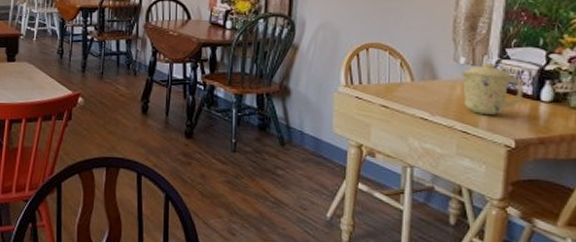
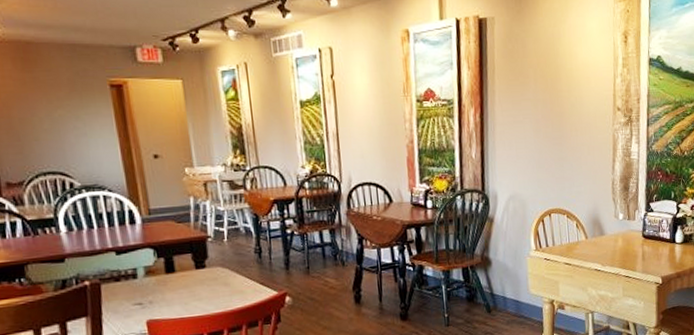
mug: present [460,63,523,116] -> none [620,217,664,260]

